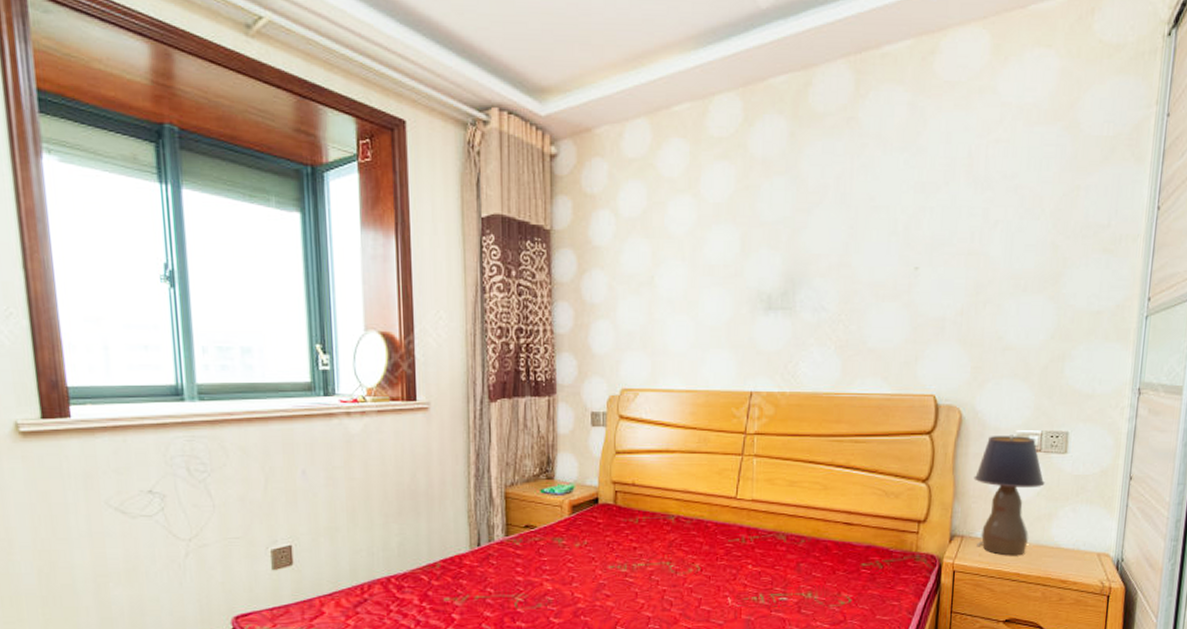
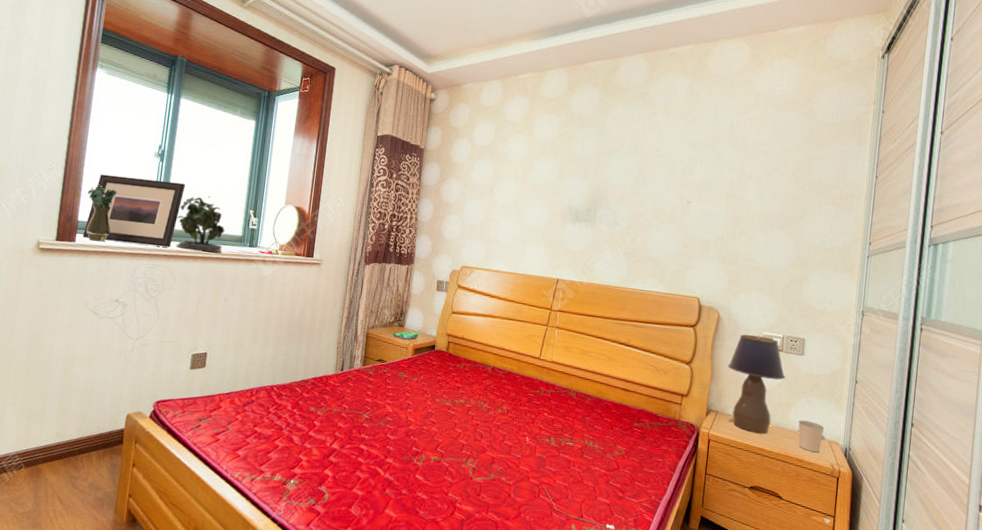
vase: none [71,329,120,413] -> present [86,183,117,242]
picture frame: none [79,315,216,410] -> present [82,174,186,248]
potted plant: none [213,331,286,410] -> present [176,196,225,253]
cup: none [1061,533,1094,570] -> present [798,420,826,453]

